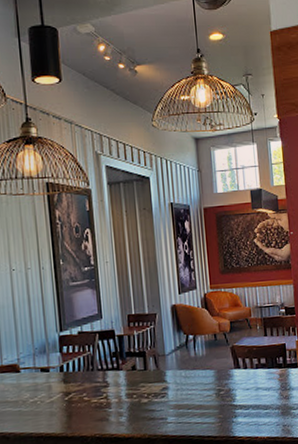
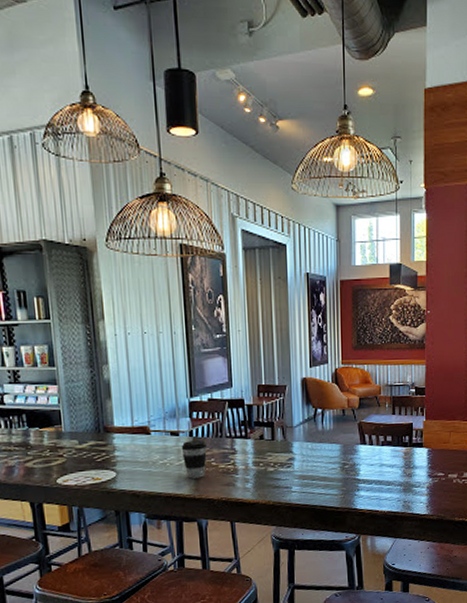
coffee cup: none [52,375,79,416] -> present [181,440,207,479]

